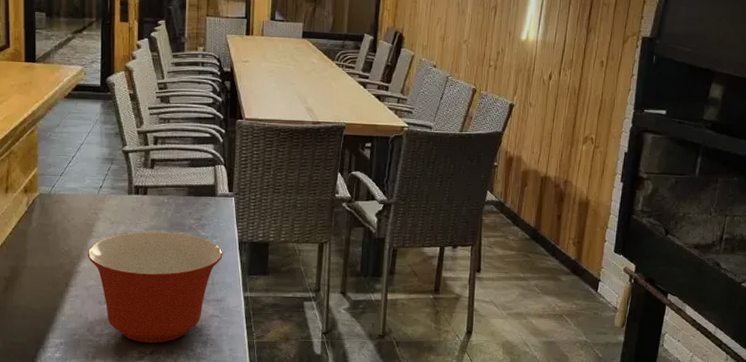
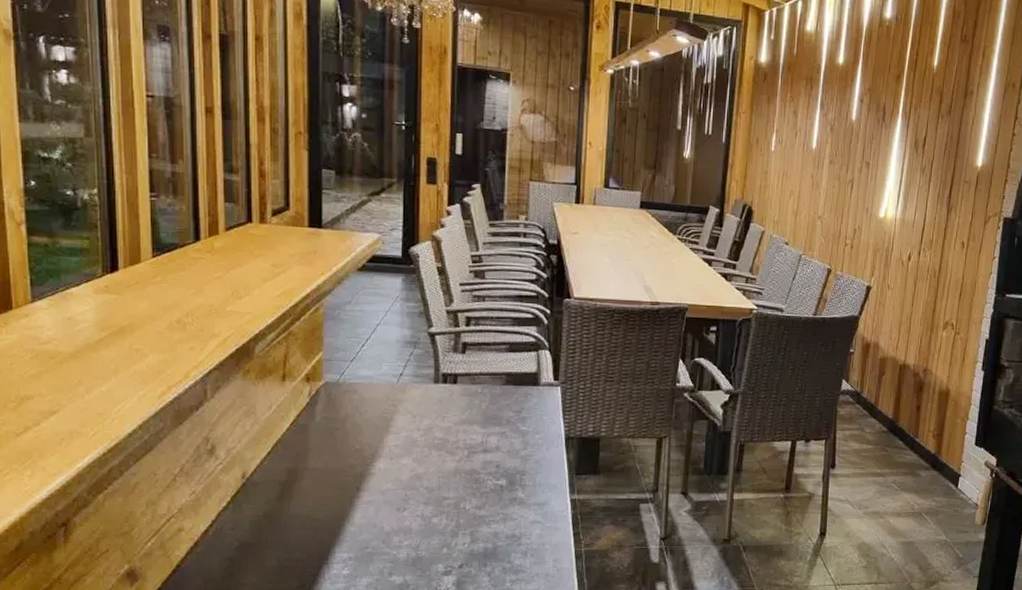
mixing bowl: present [87,231,223,343] -> none [383,426,547,555]

